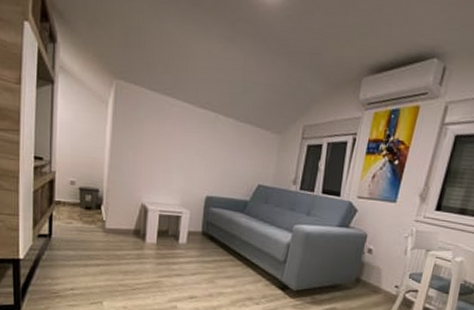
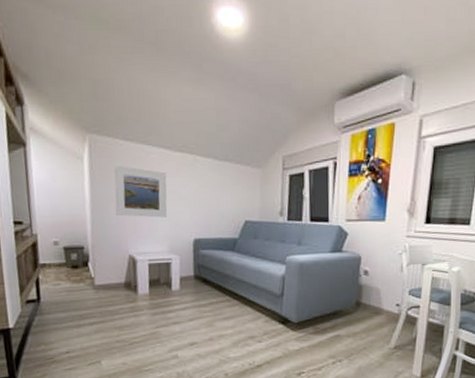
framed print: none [134,113,187,171] -> present [114,165,168,218]

